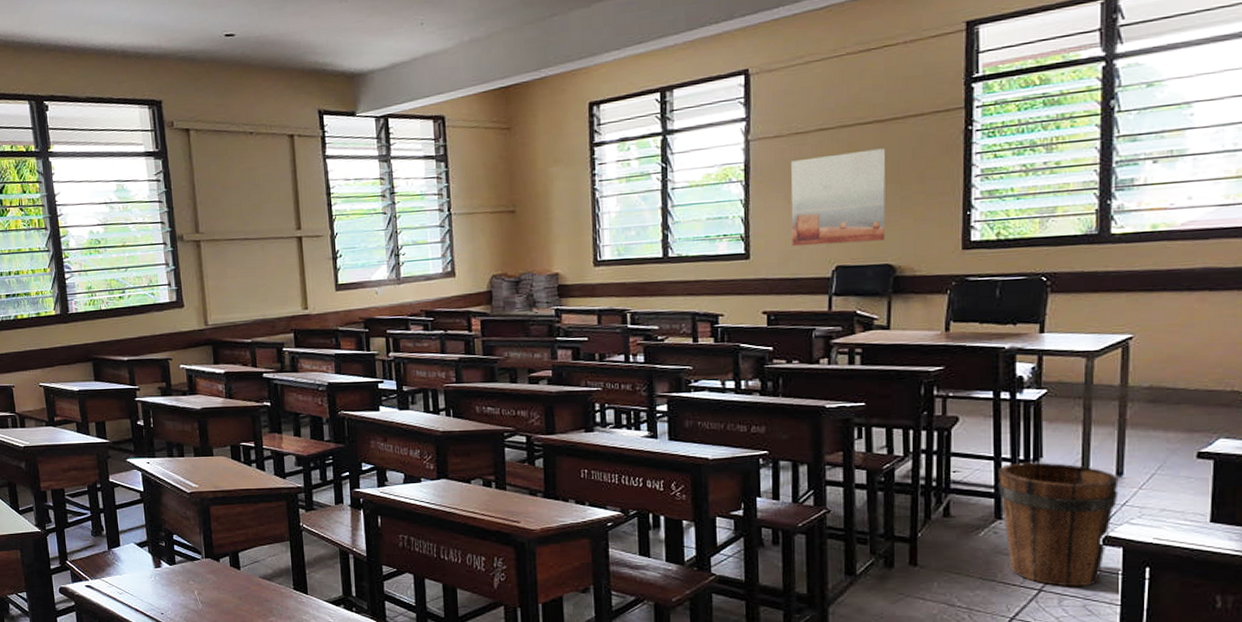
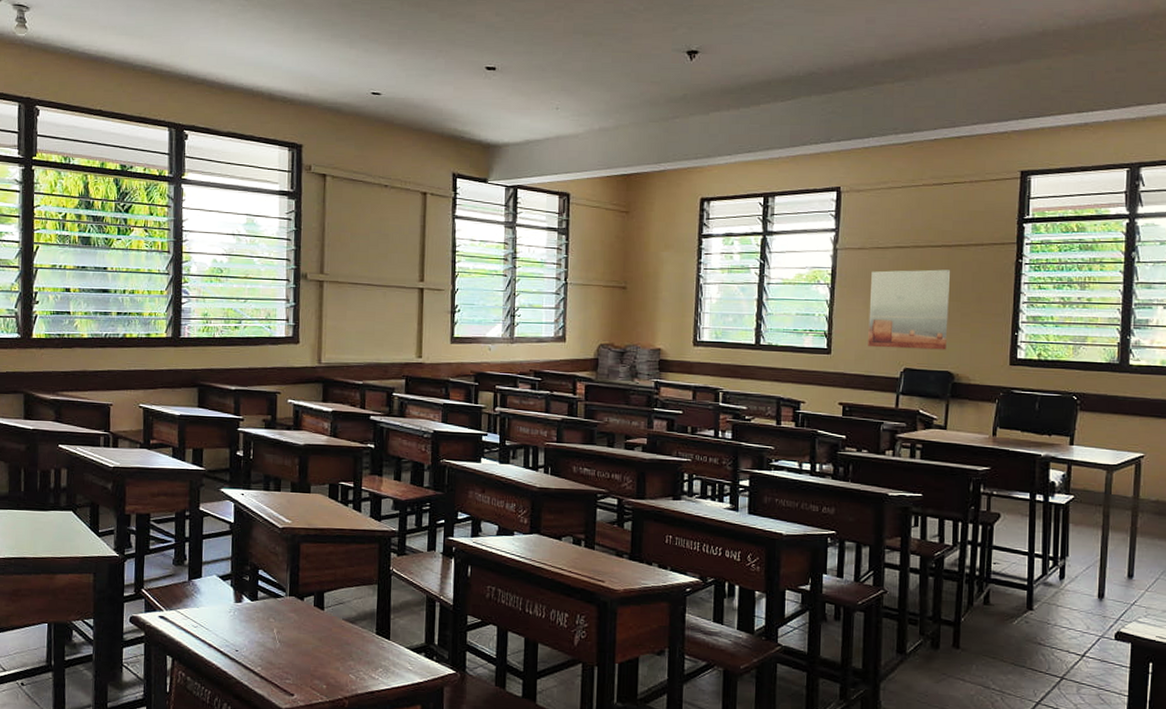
bucket: present [998,462,1119,587] -> none [1031,559,1130,678]

